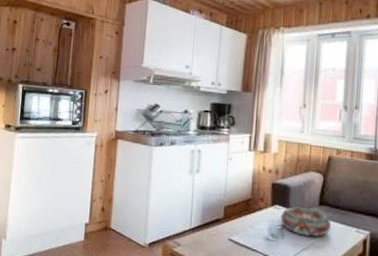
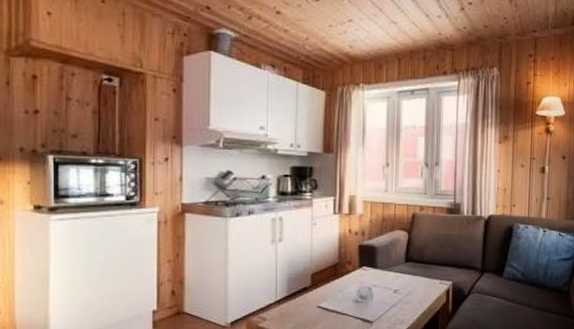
decorative bowl: present [280,207,331,237] -> none [369,266,417,293]

